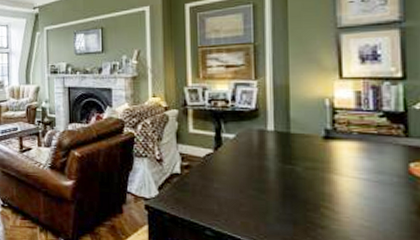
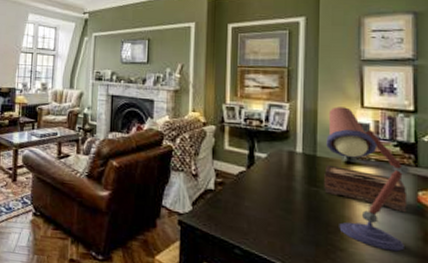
tissue box: none [300,141,397,186] -> present [324,164,408,213]
desk lamp: none [301,79,400,227] -> present [326,106,411,252]

